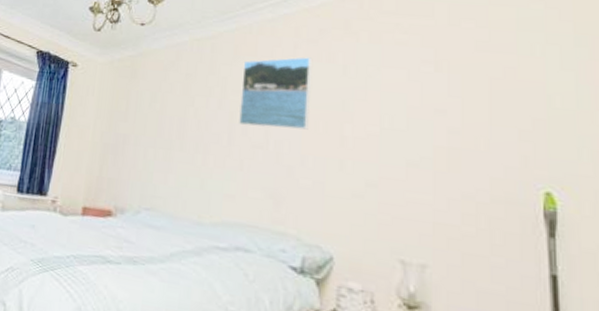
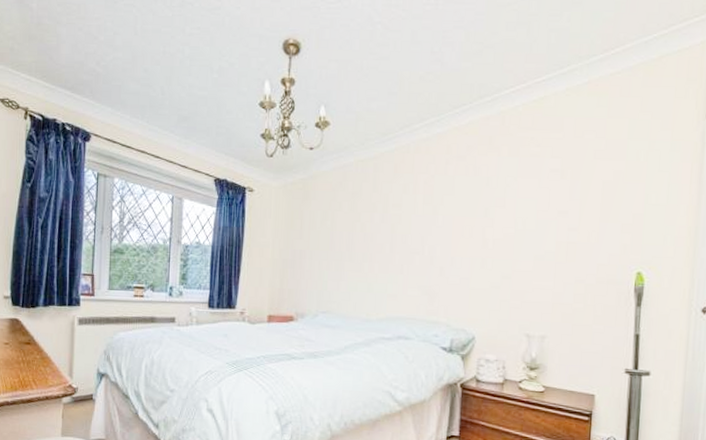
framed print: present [239,57,312,130] -> none [399,172,460,236]

